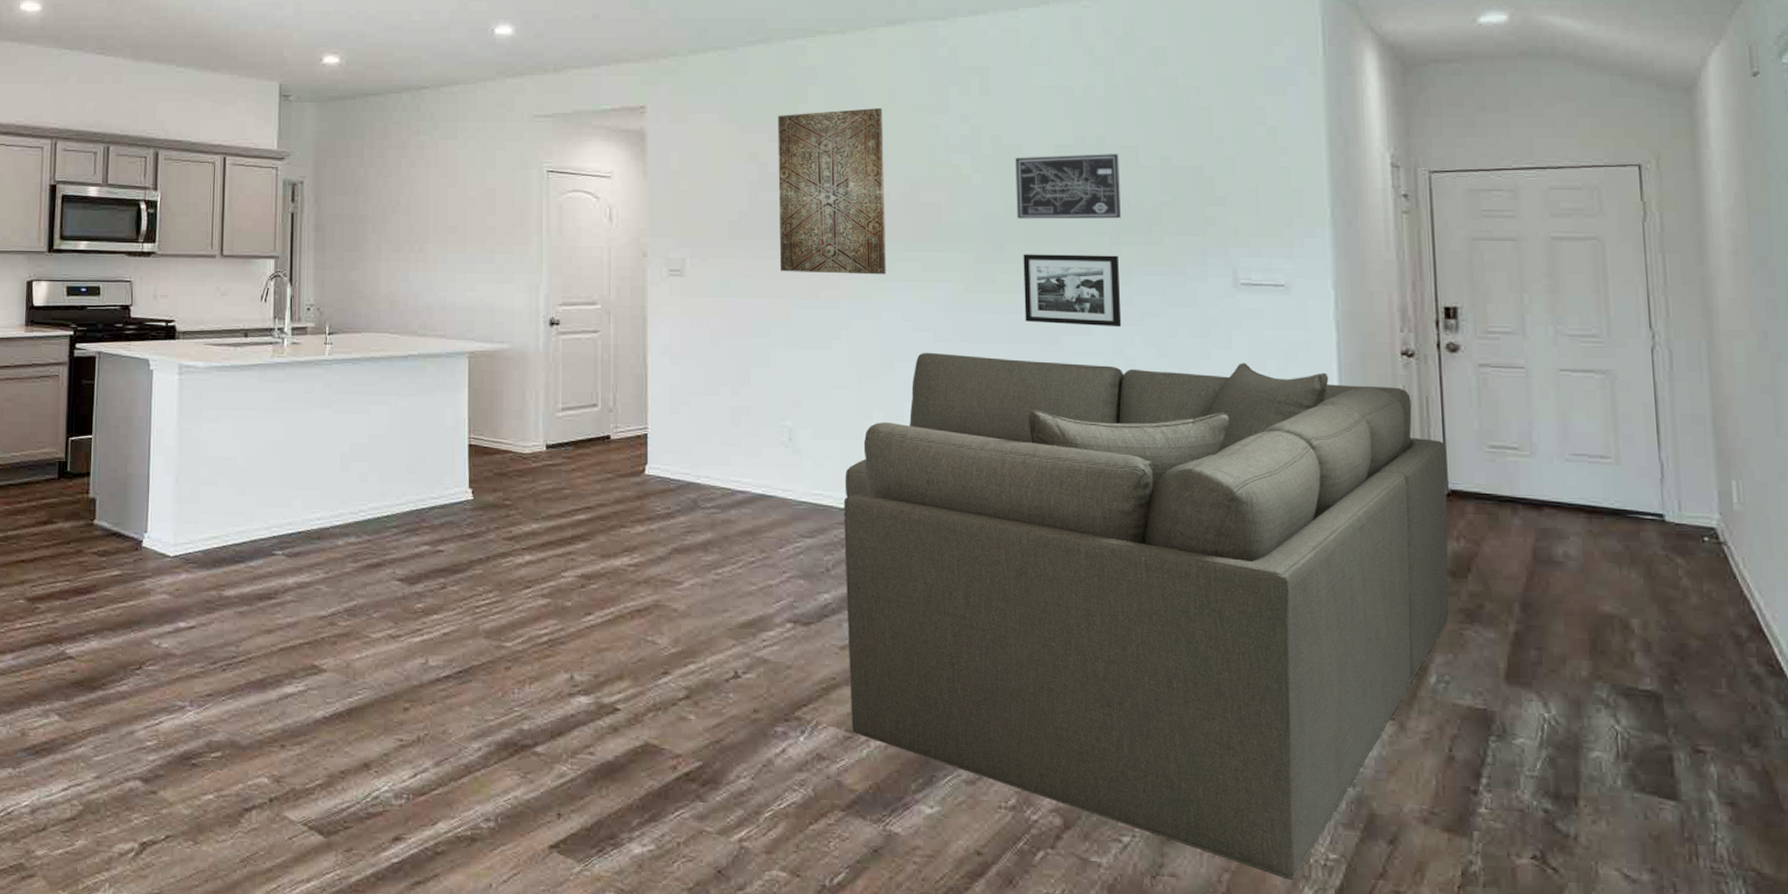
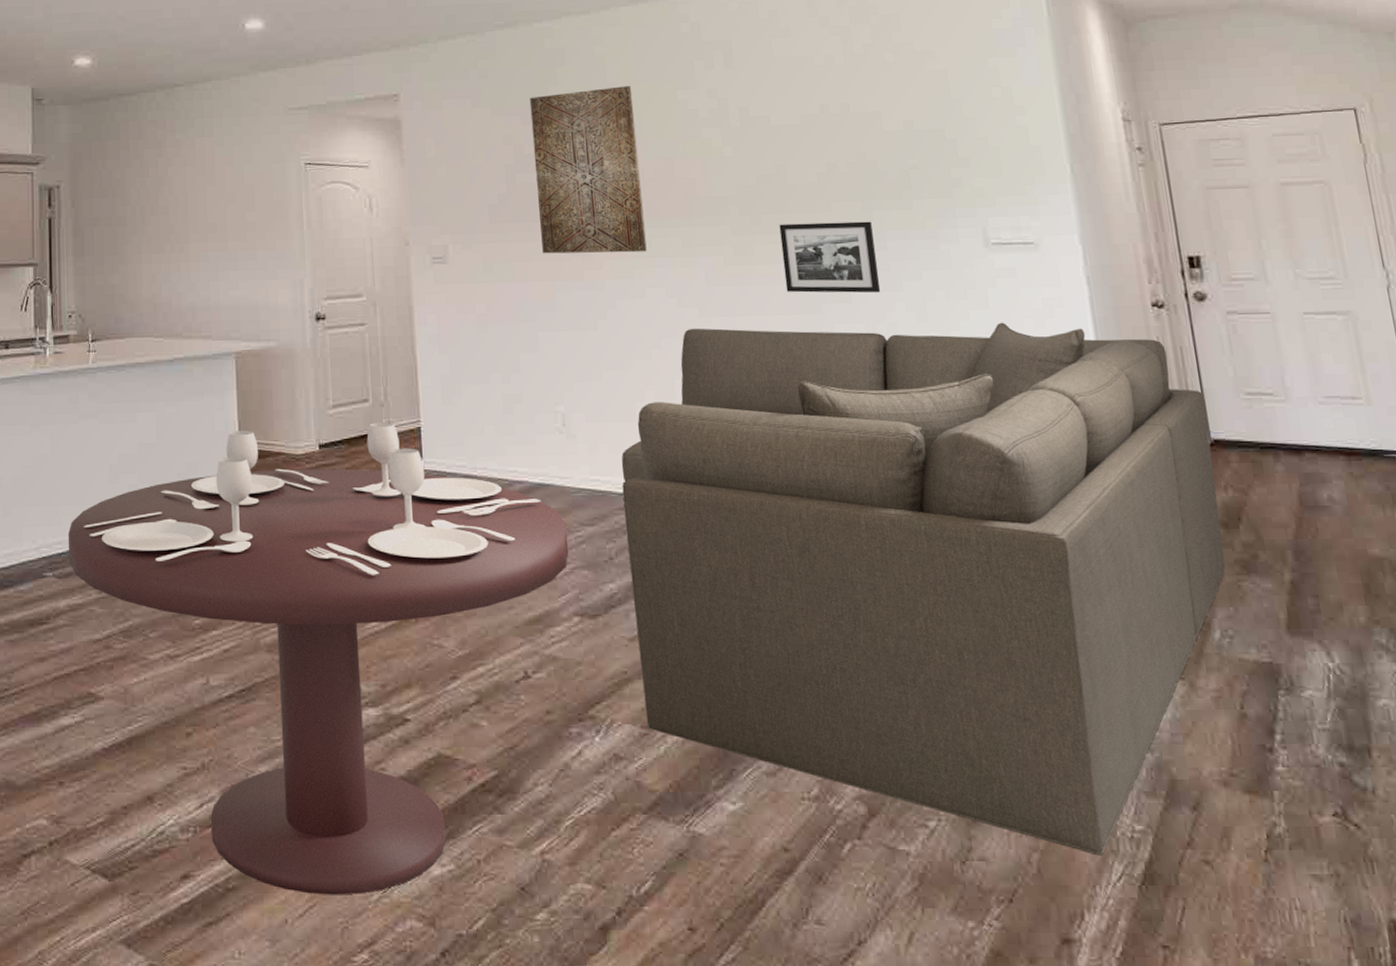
dining table: none [297,427,786,866] -> present [67,422,569,895]
wall art: present [1015,154,1121,219] -> none [763,121,871,189]

